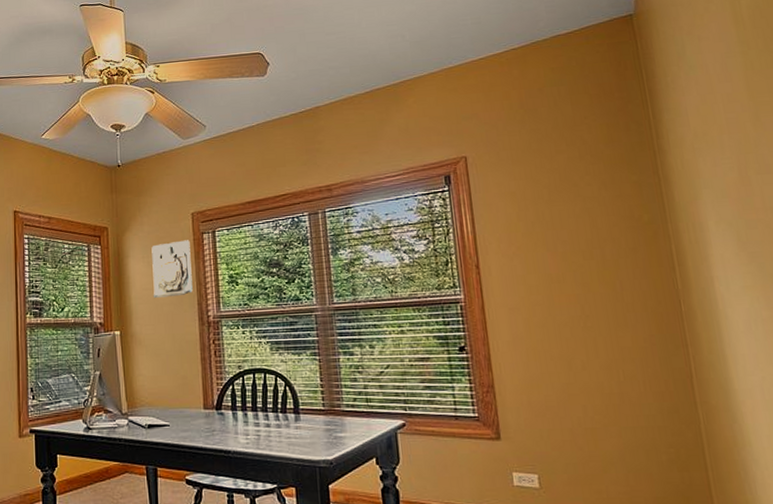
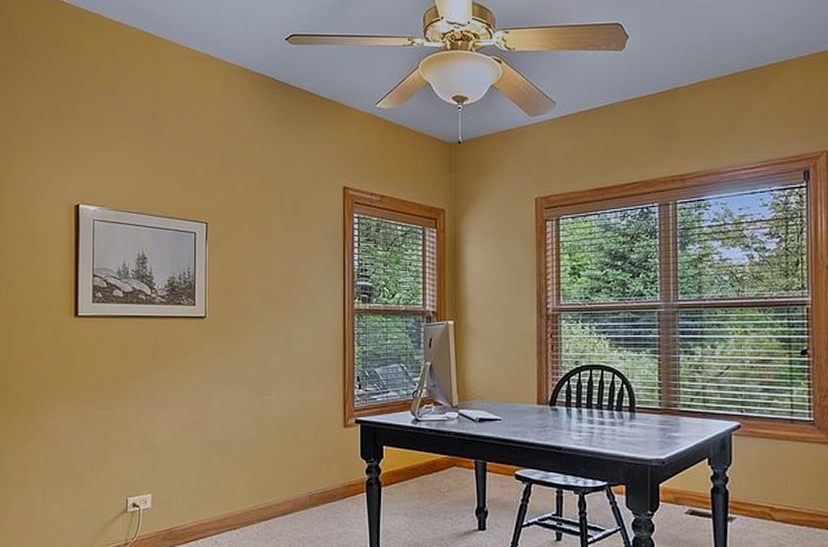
wall sculpture: present [151,240,193,299] -> none [490,227,532,288]

